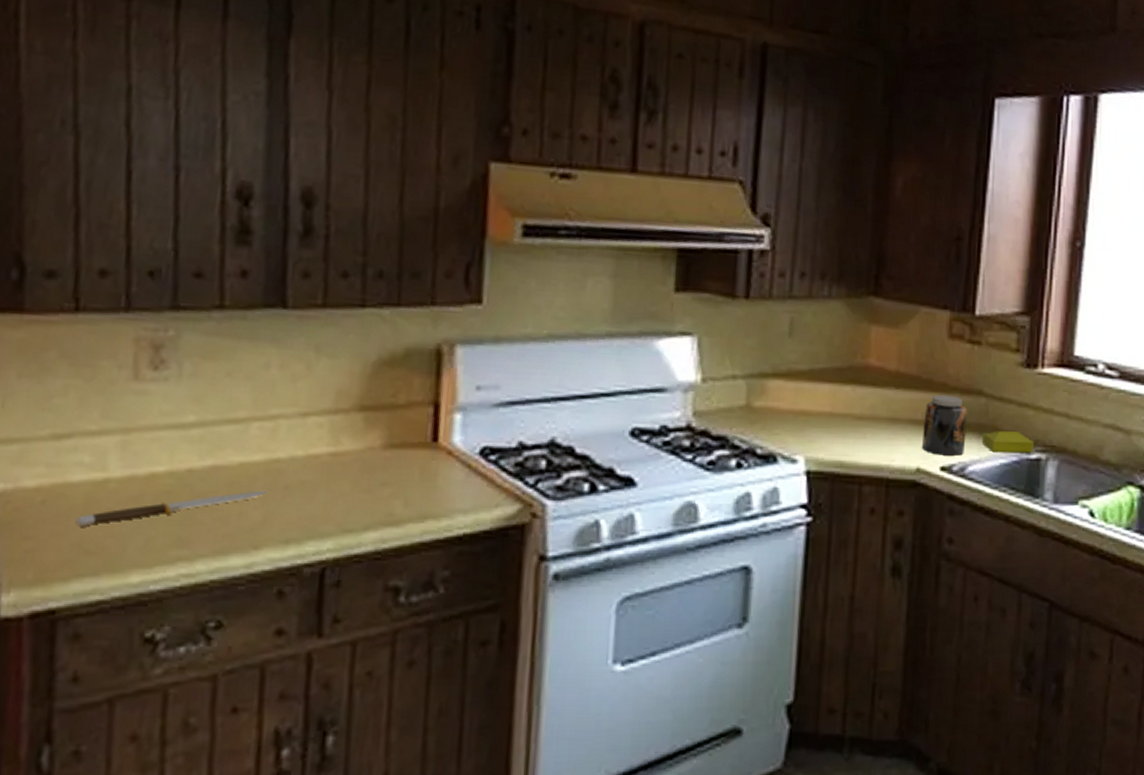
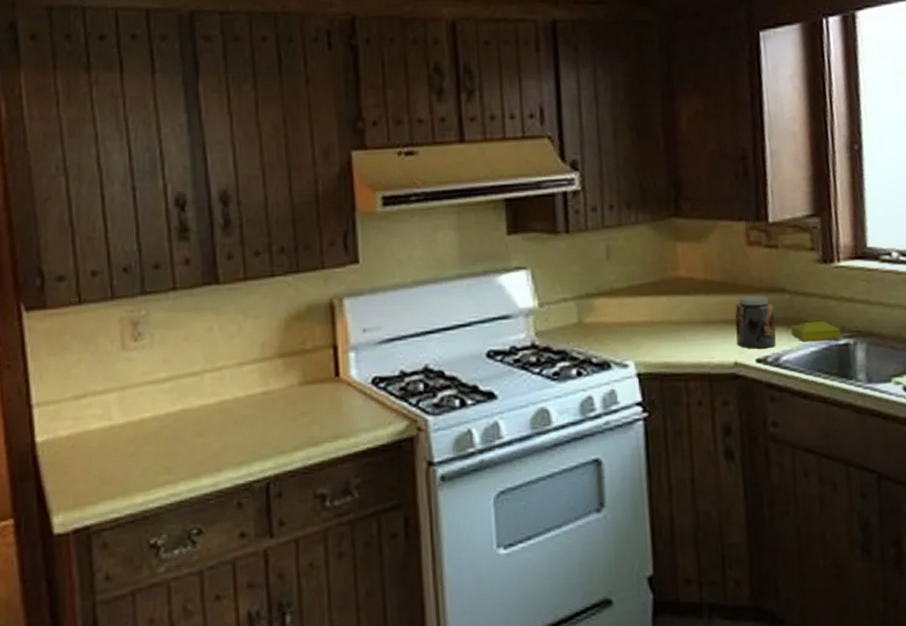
knife: present [75,490,267,527] -> none [95,425,222,463]

